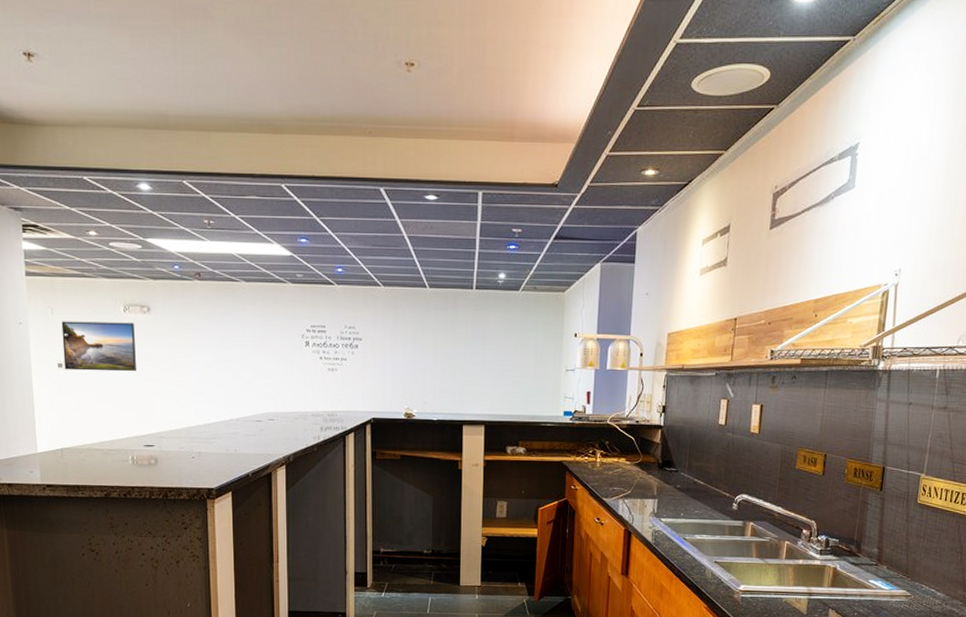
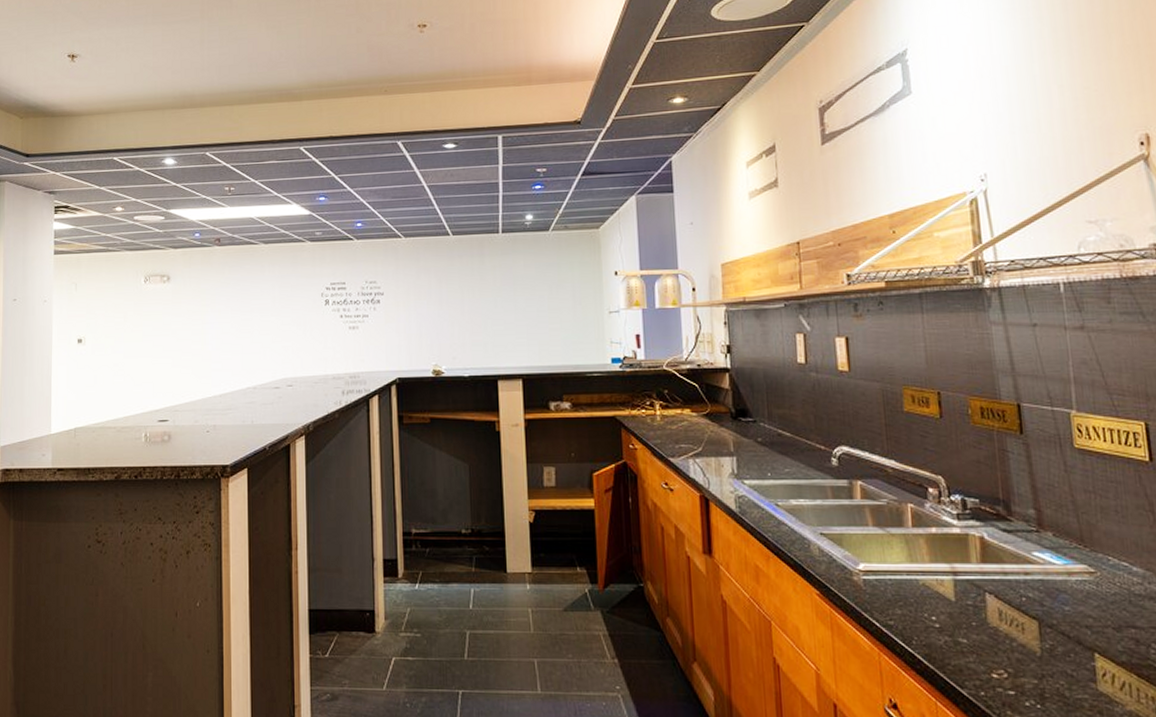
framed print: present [61,321,136,372] -> none [83,293,154,345]

